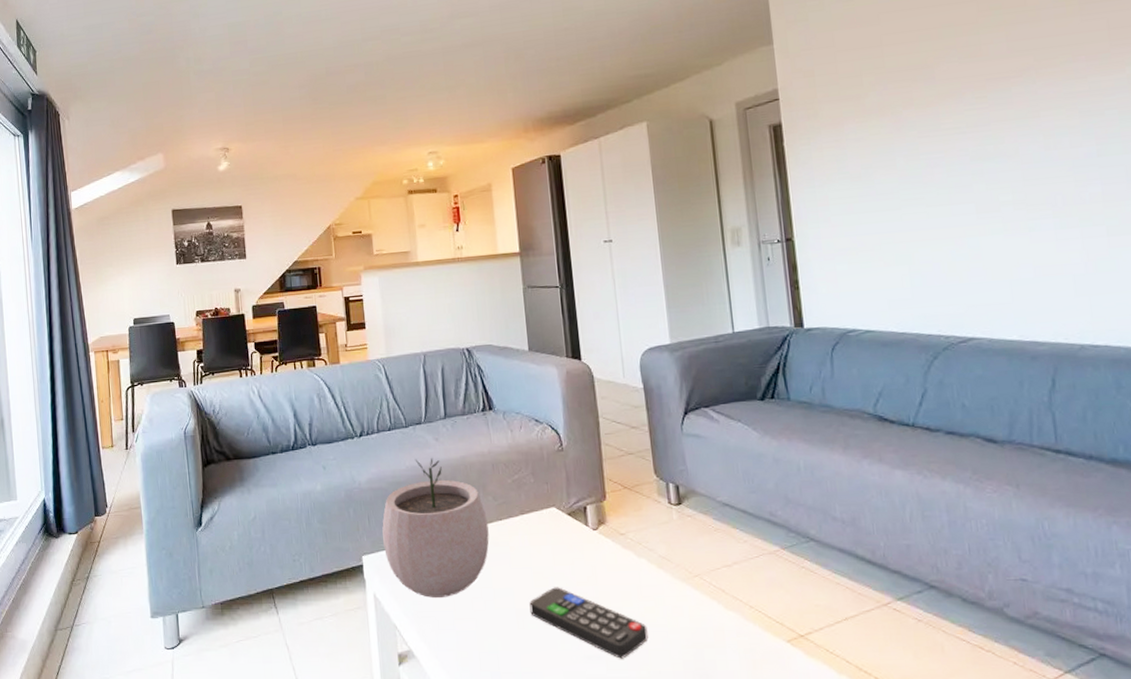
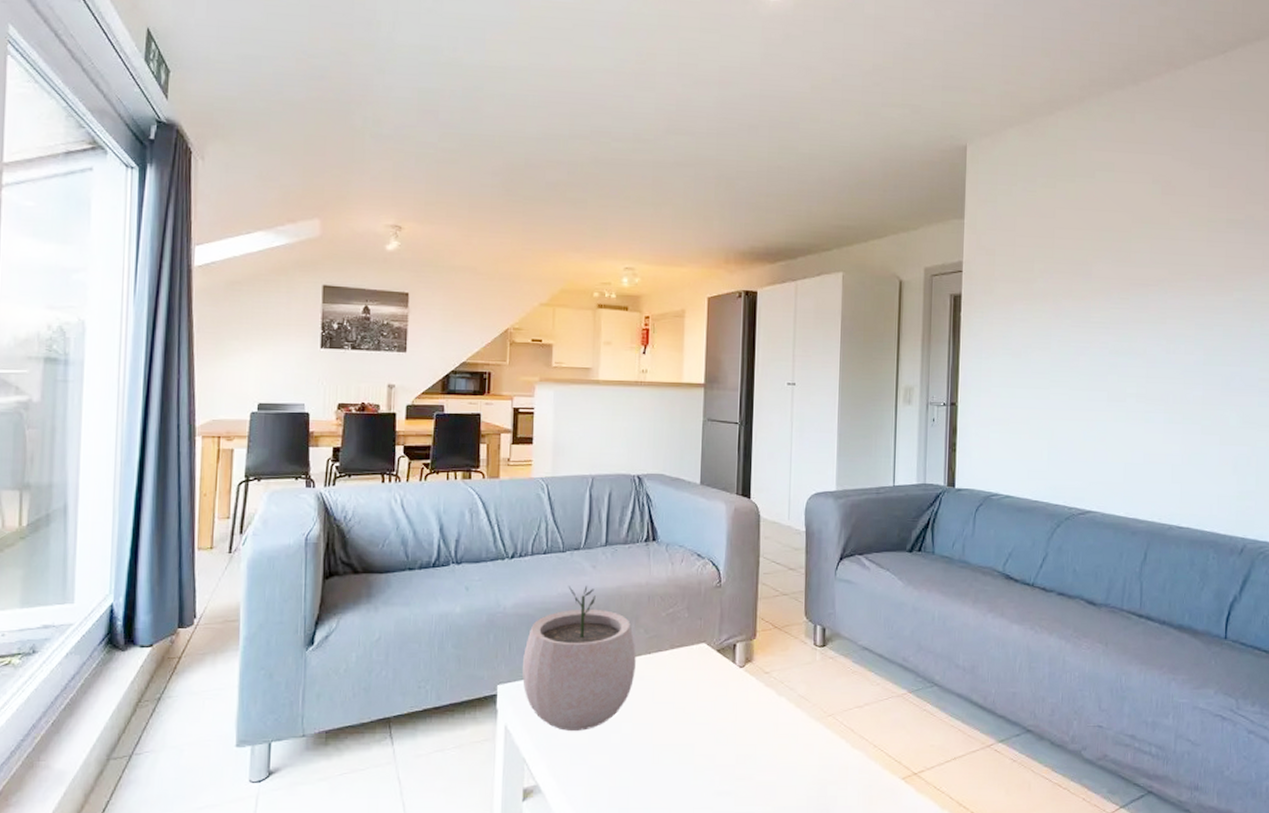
remote control: present [529,587,649,659] -> none [667,723,778,795]

